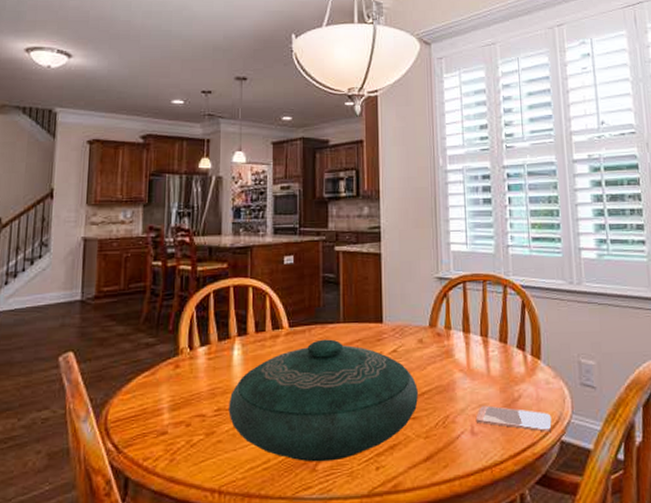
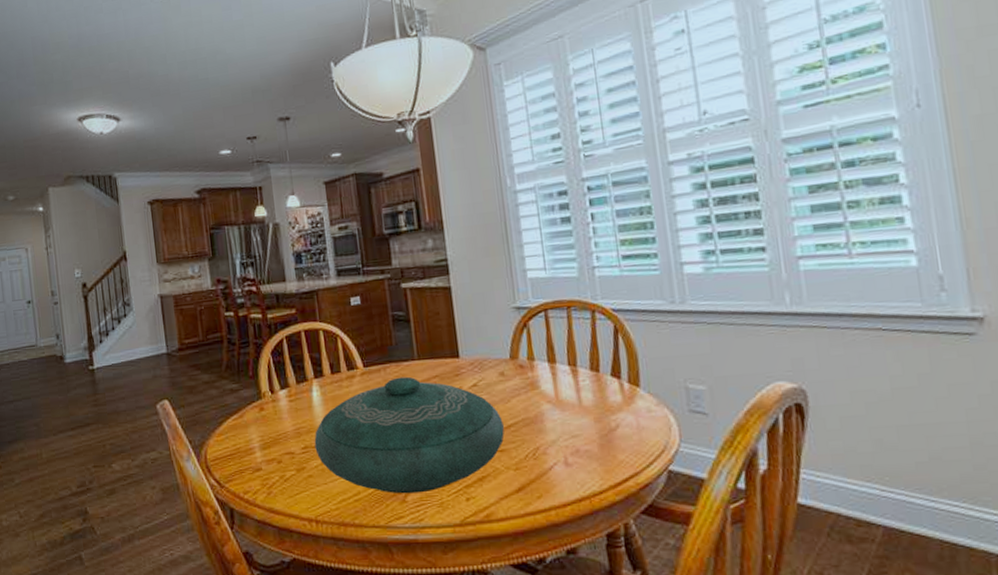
smartphone: present [476,405,552,432] -> none [569,436,657,462]

